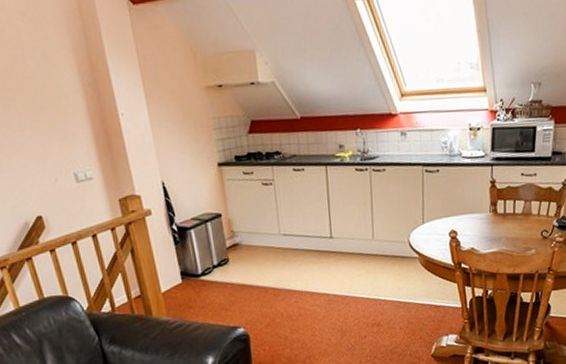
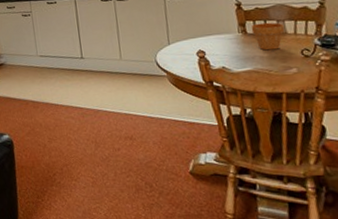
flower pot: none [501,202,530,231] -> present [251,22,285,51]

